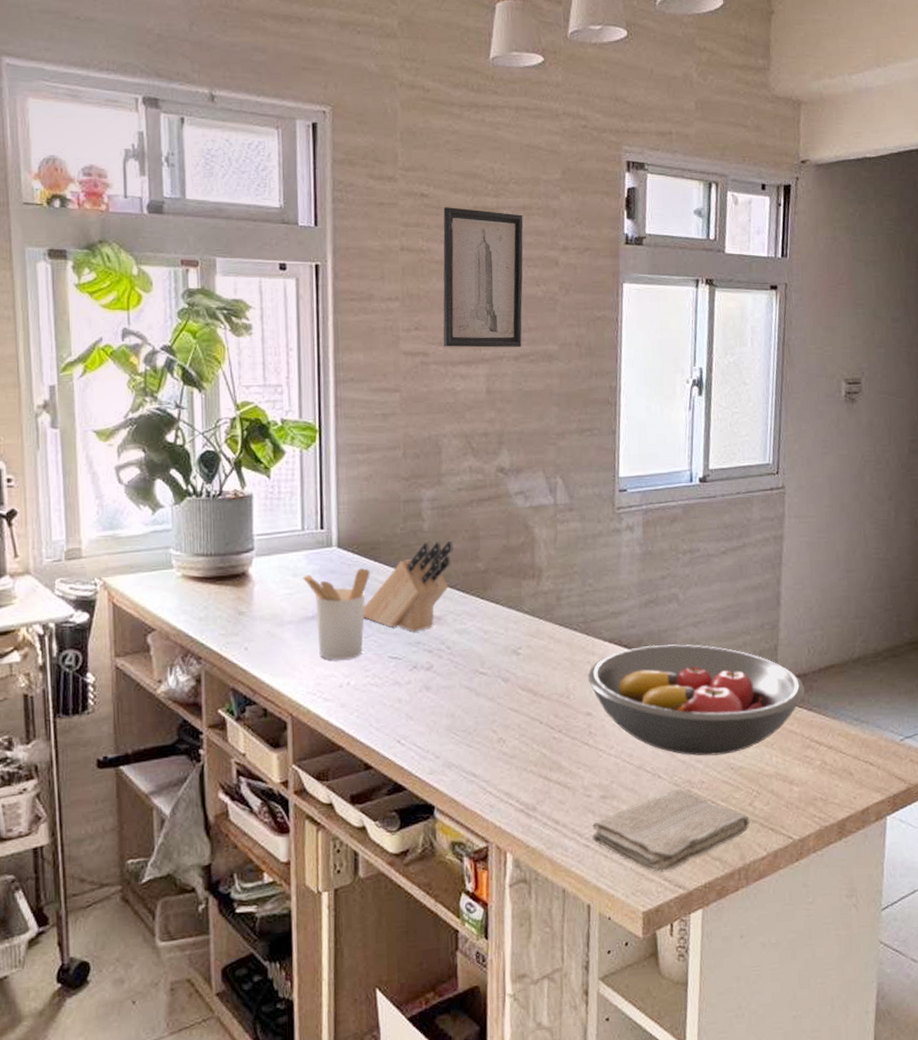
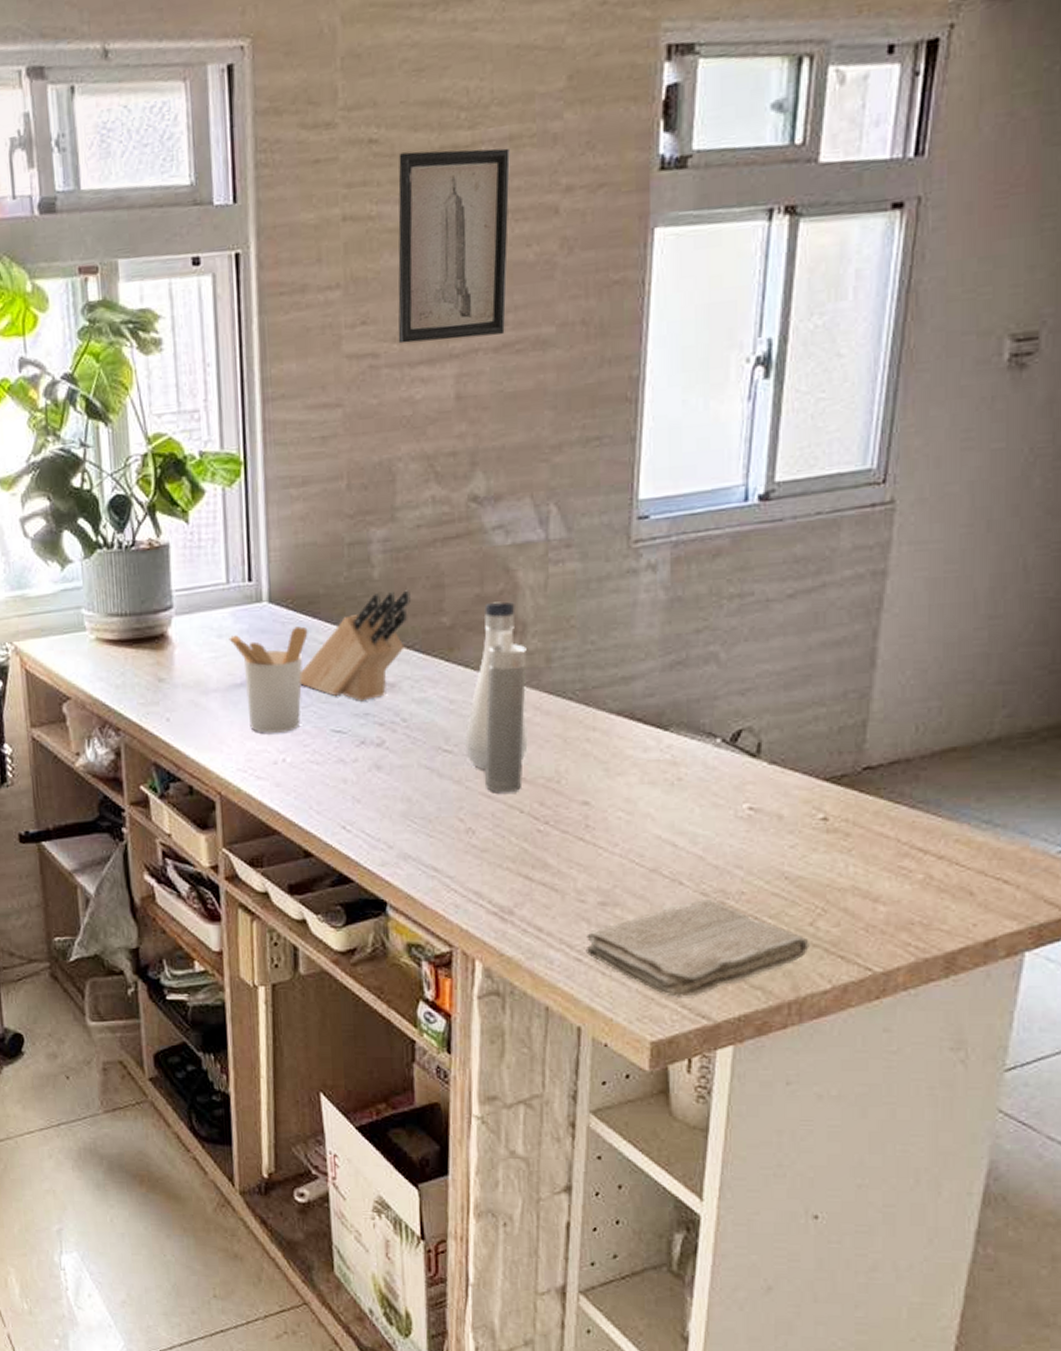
water bottle: none [496,551,545,708] -> present [465,601,528,793]
fruit bowl: present [587,644,805,756] -> none [585,718,907,862]

